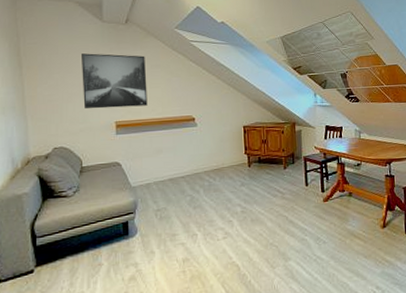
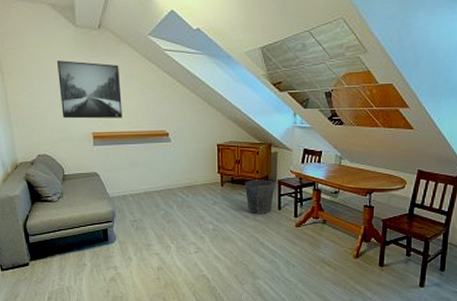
waste bin: none [271,157,301,192] -> present [244,179,275,214]

